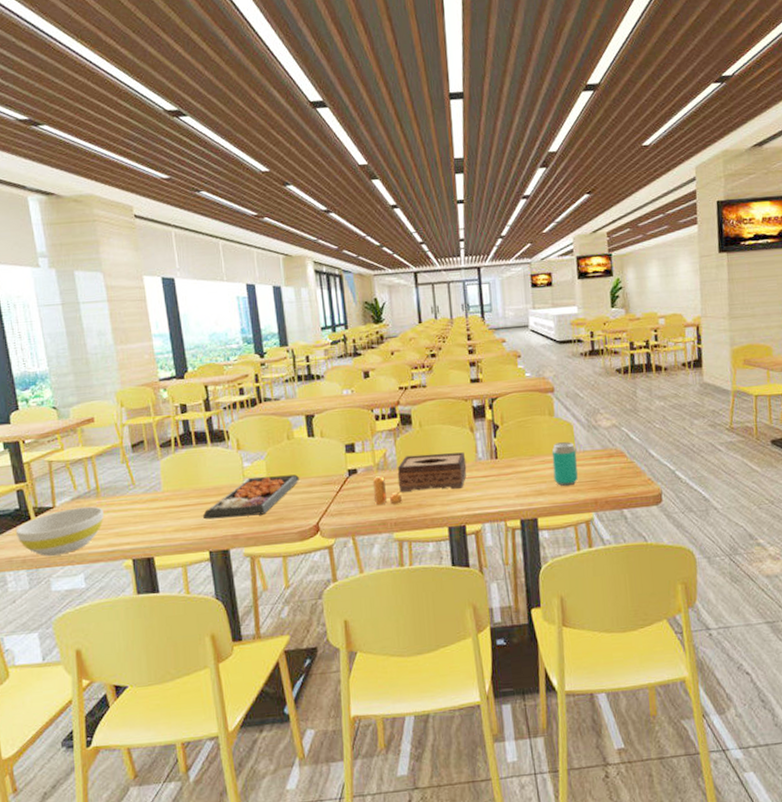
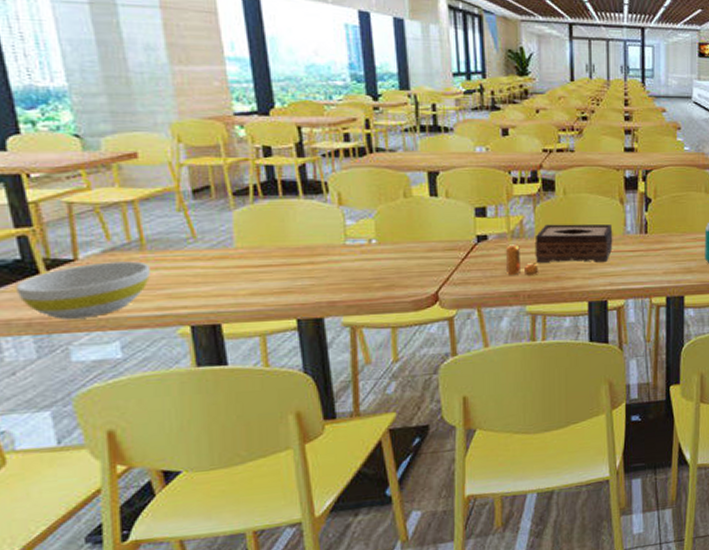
food tray: present [202,474,300,520] -> none [289,237,418,283]

